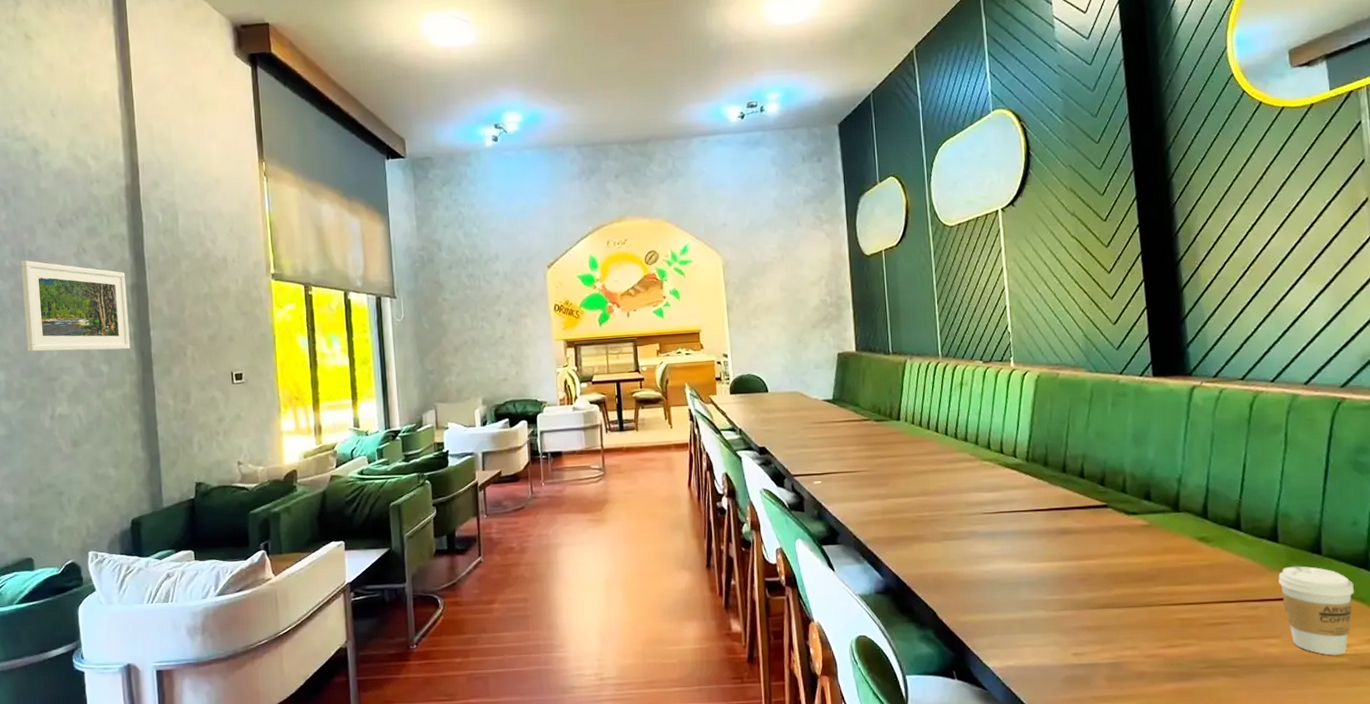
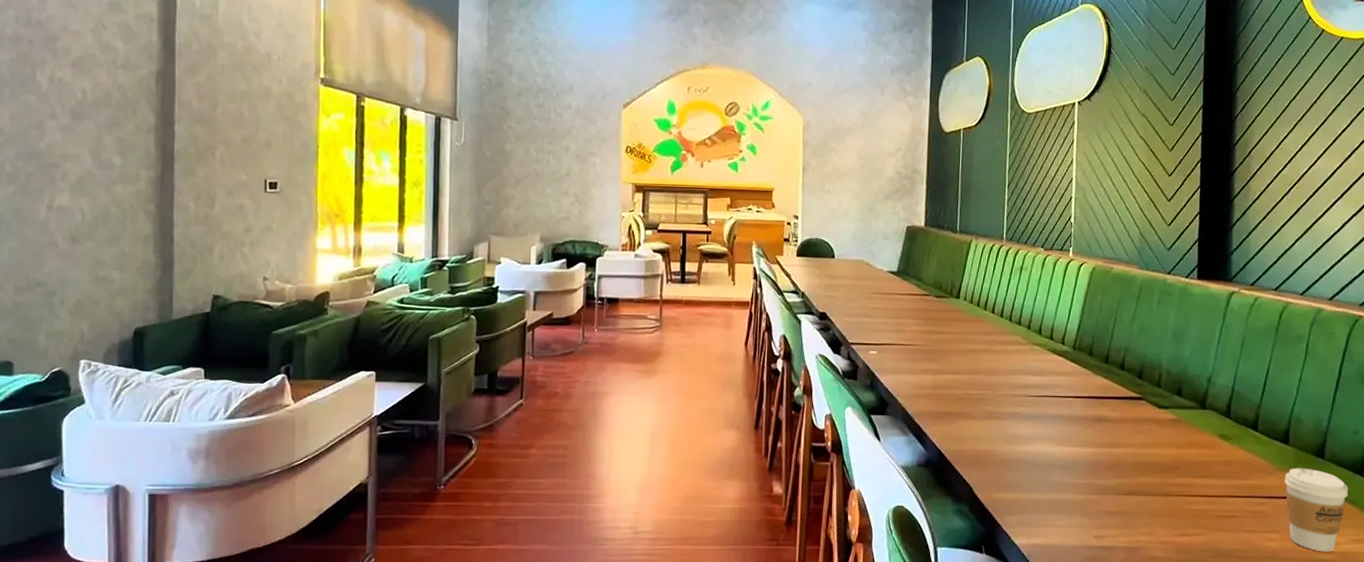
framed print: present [21,260,131,352] -> none [25,30,151,143]

